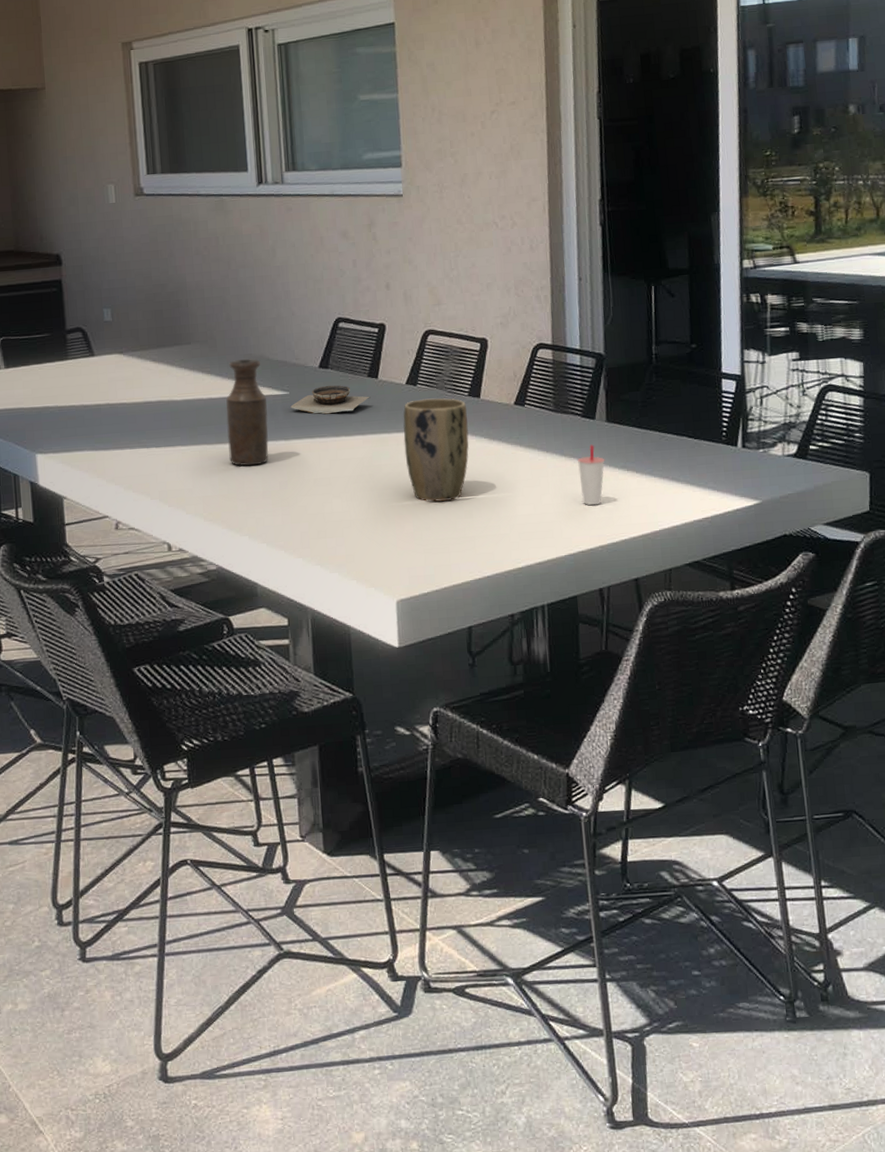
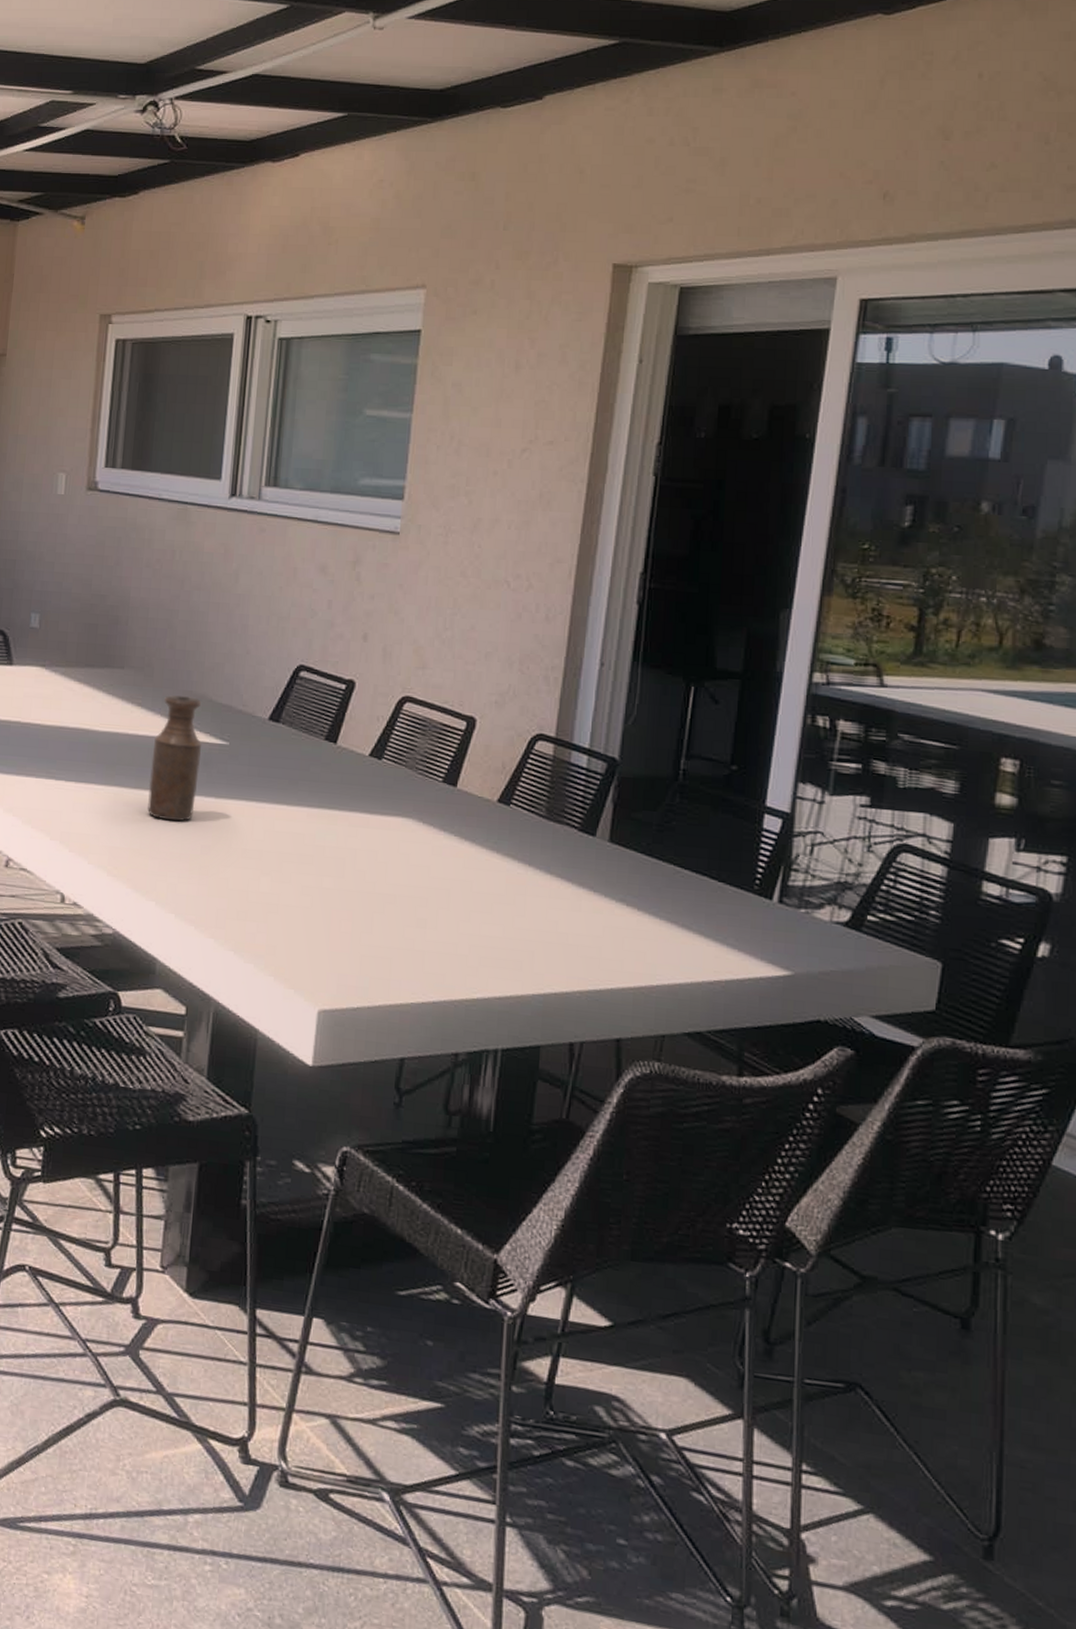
bowl: present [290,385,371,414] -> none [228,742,325,777]
plant pot: present [403,398,469,502] -> none [355,777,438,903]
cup: present [578,444,605,506] -> none [565,866,601,941]

